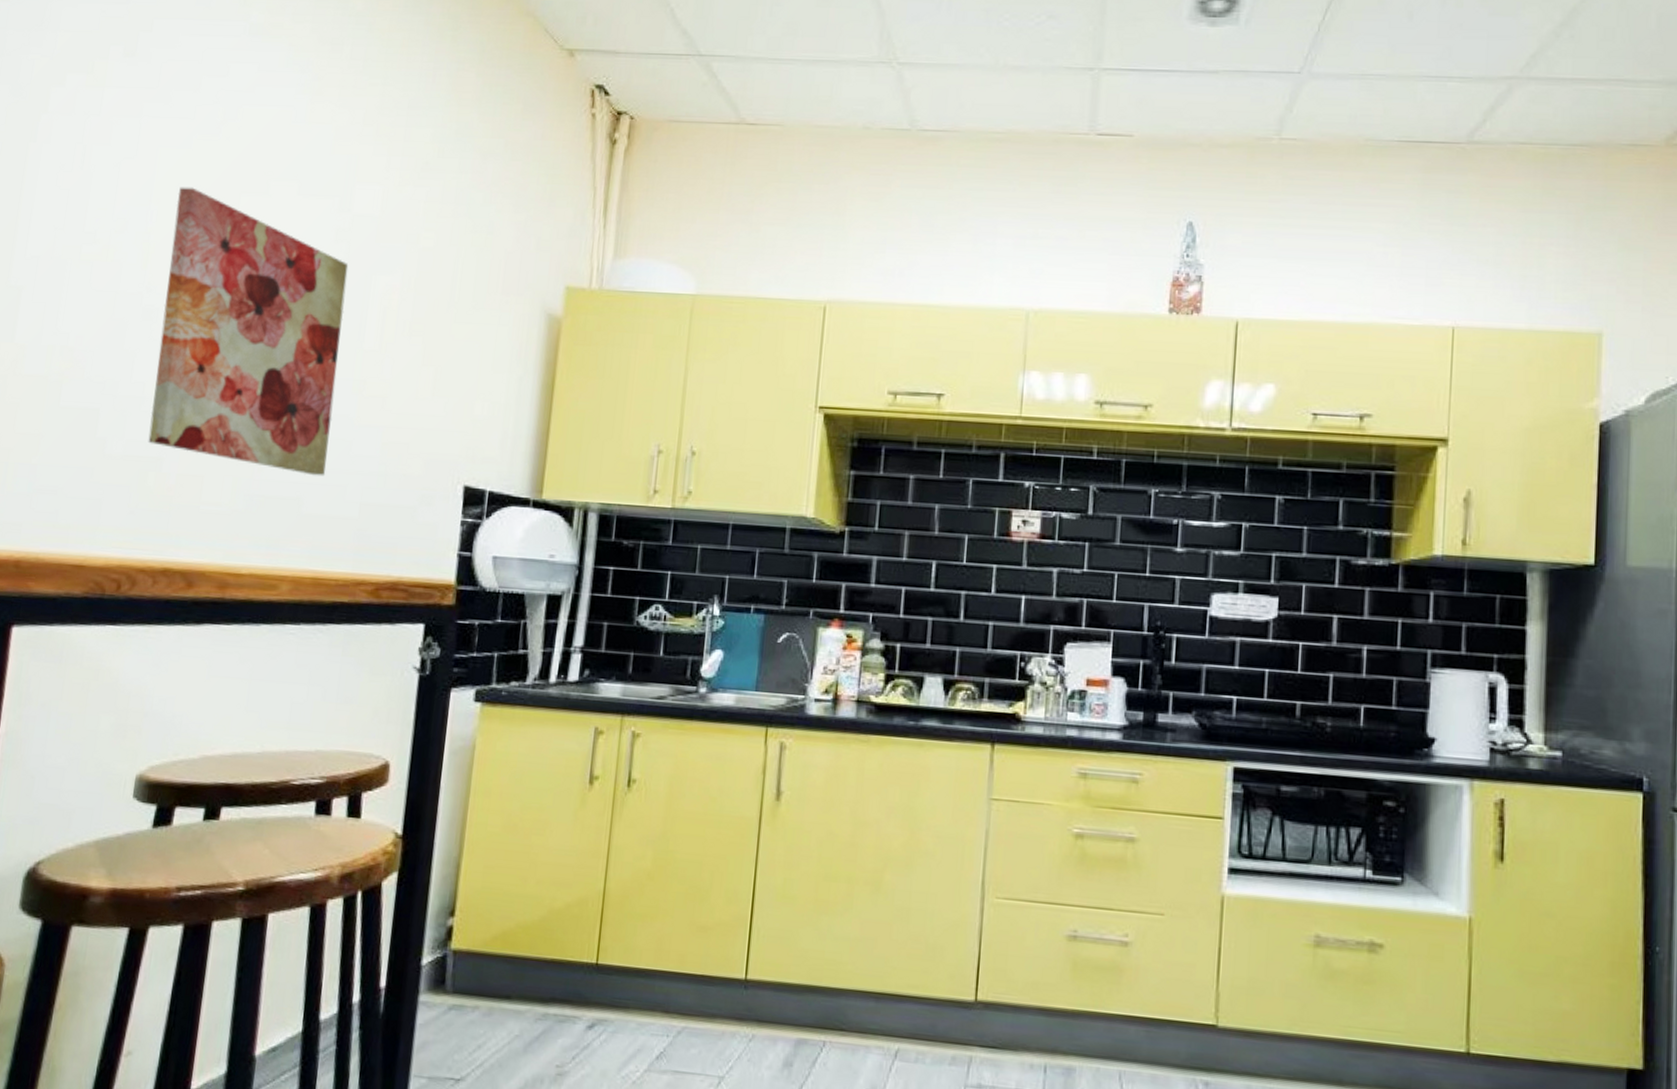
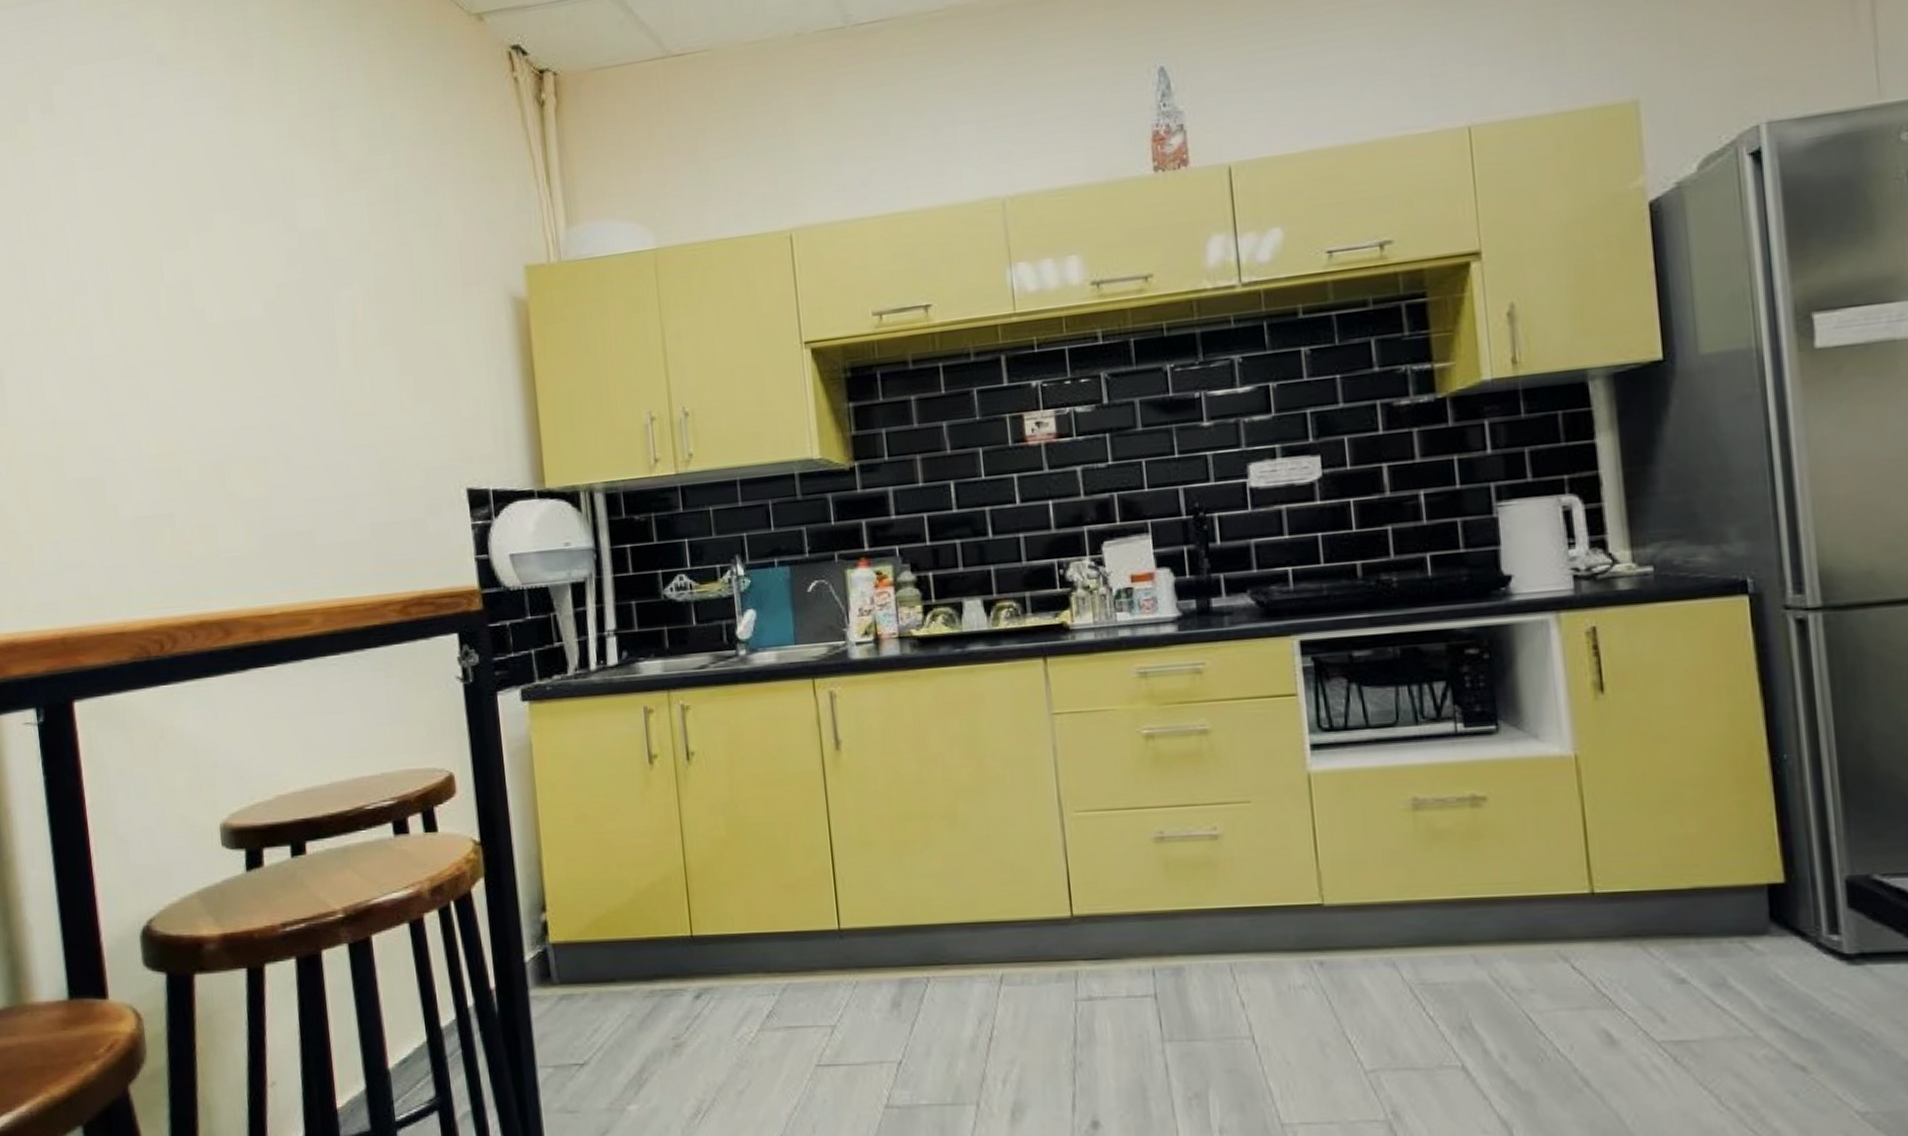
wall art: present [148,187,349,477] -> none [127,235,331,506]

